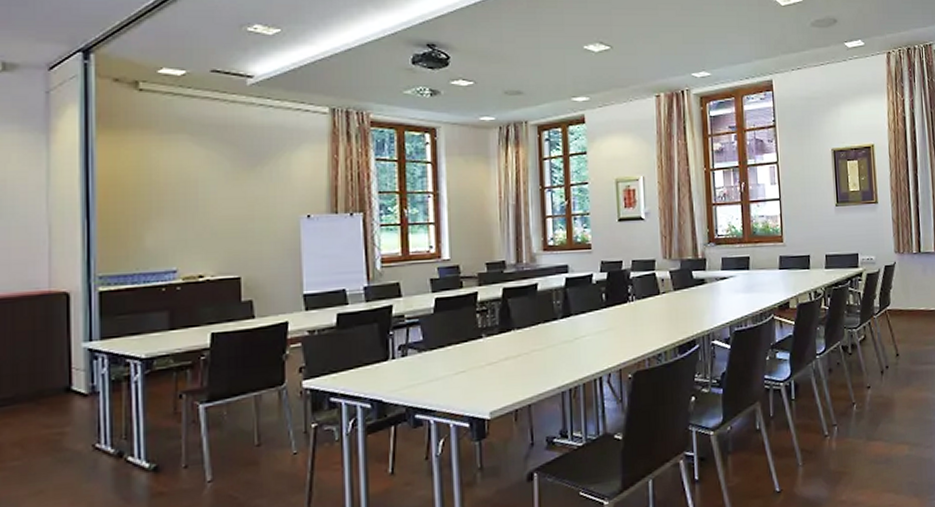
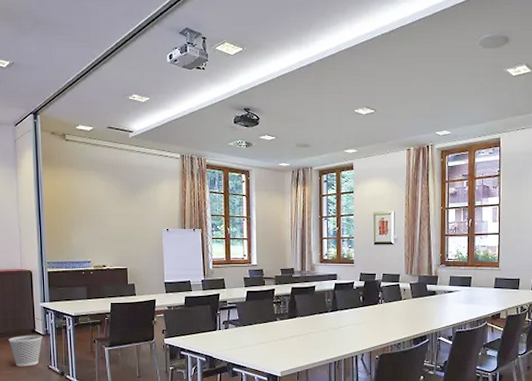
wastebasket: none [19,395,86,452] -> present [9,335,43,367]

